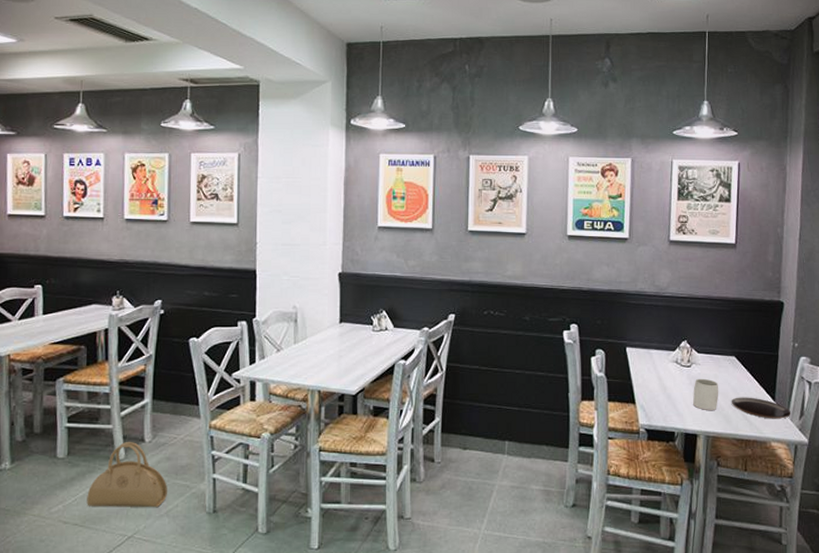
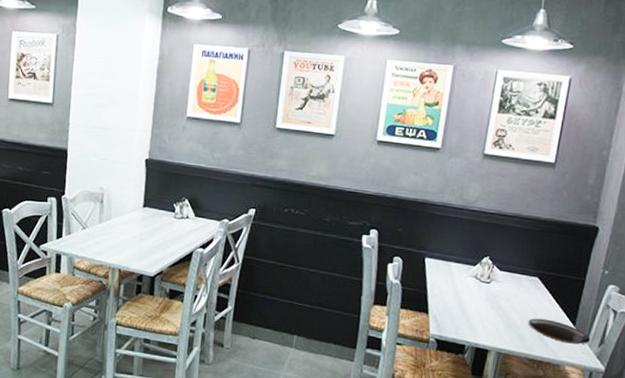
mug: present [693,378,719,411] -> none [488,295,518,329]

